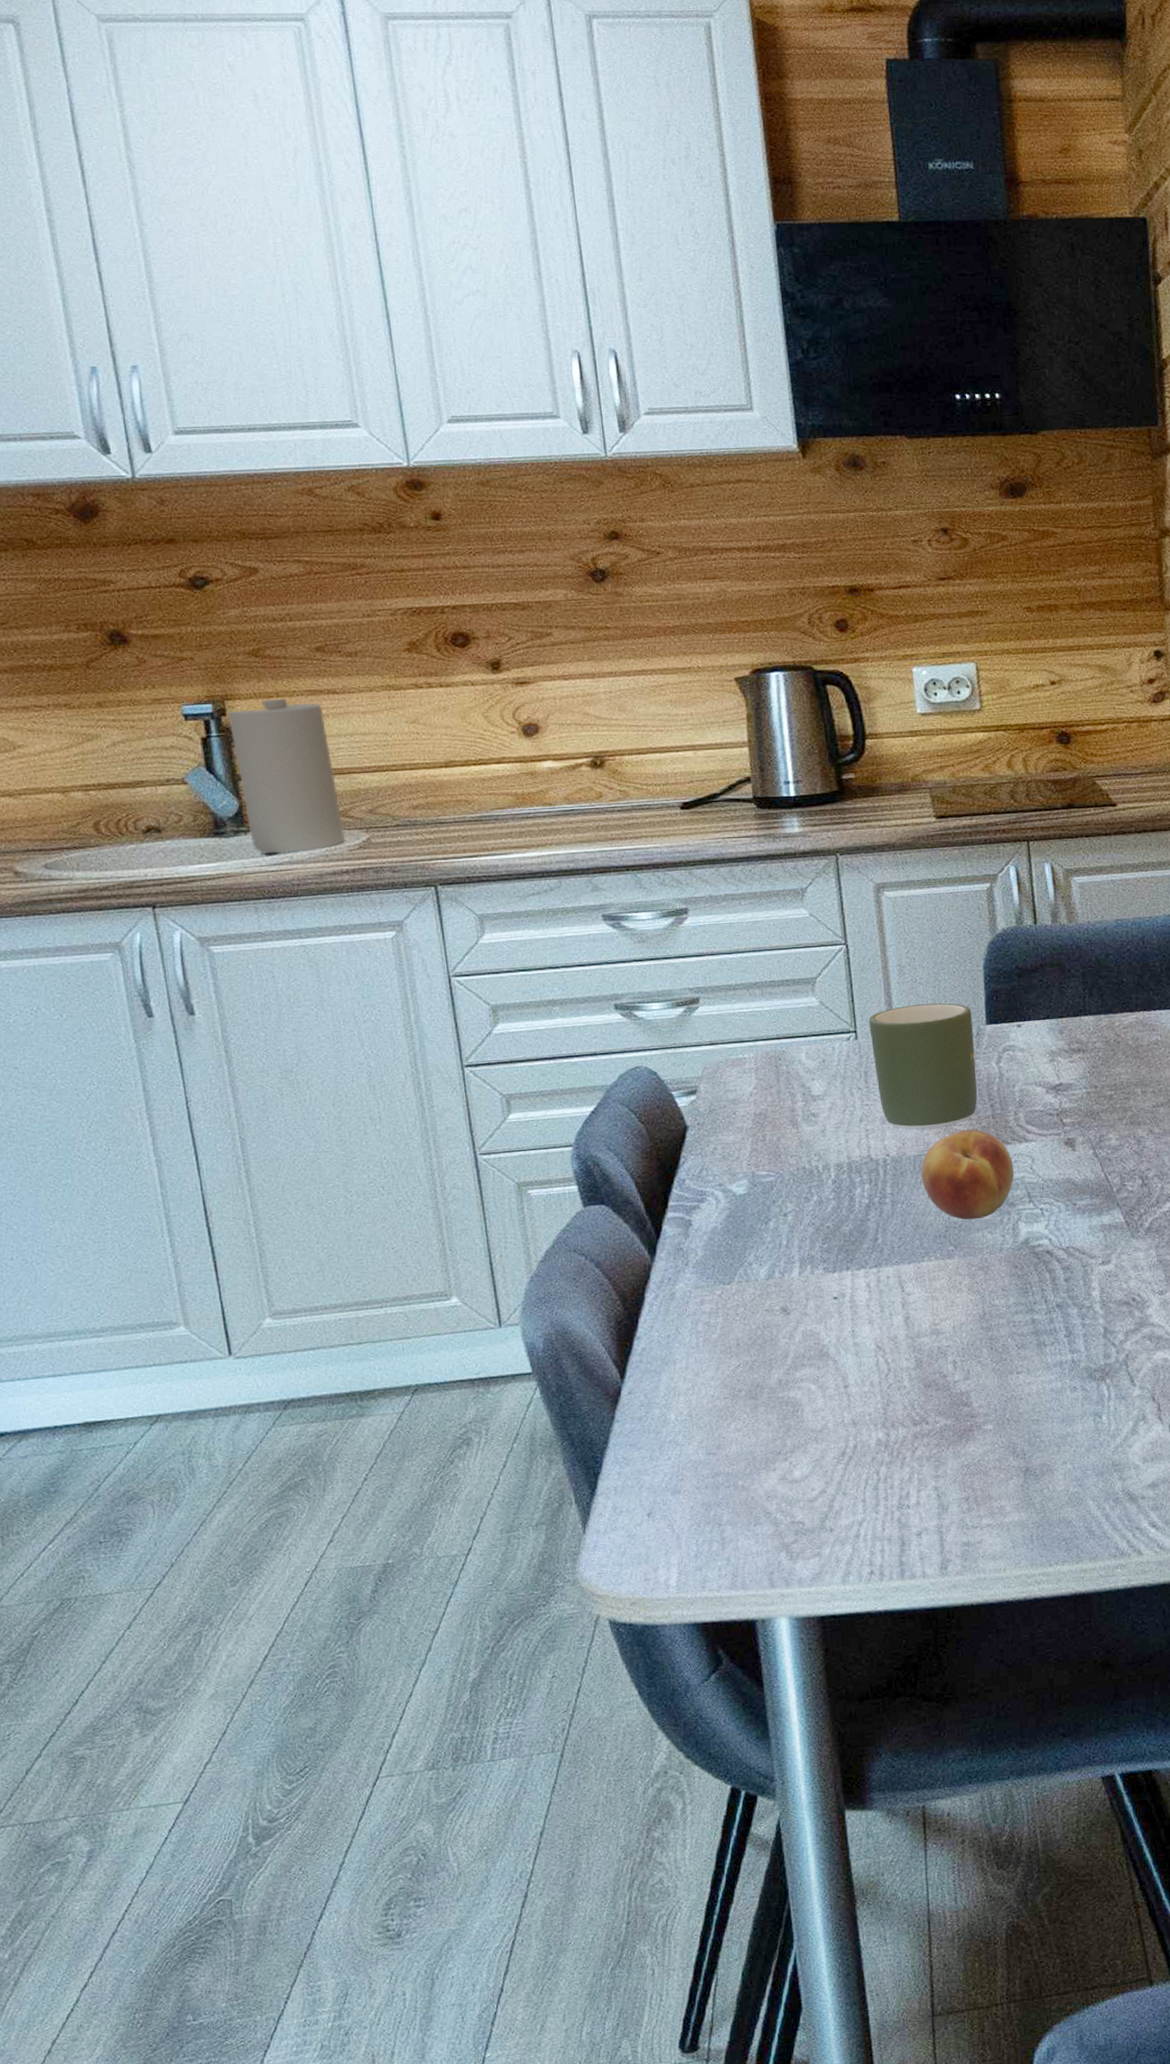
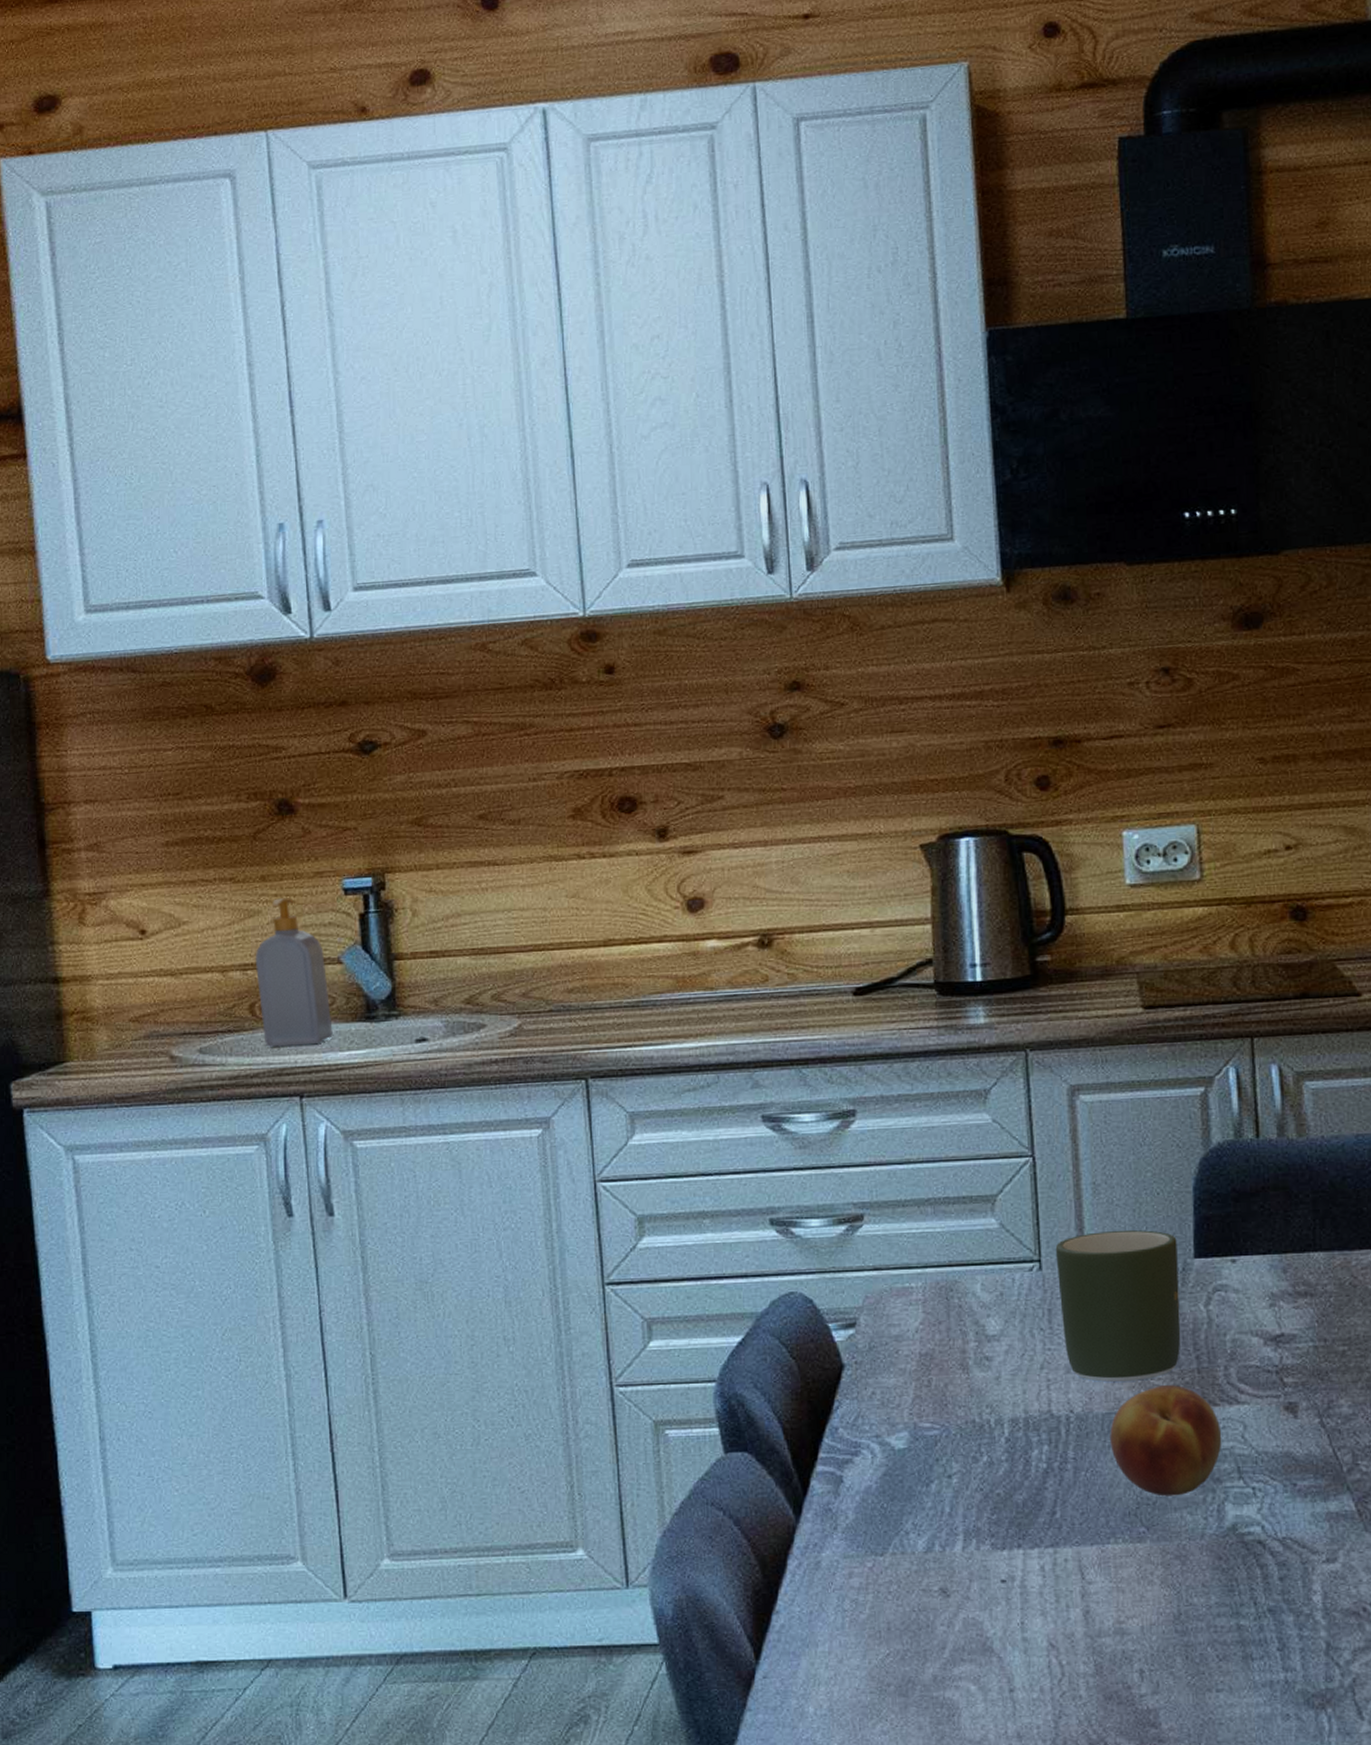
soap bottle: none [96,723,182,862] -> present [255,898,333,1047]
paper towel holder: present [229,698,346,854] -> none [388,870,497,1041]

